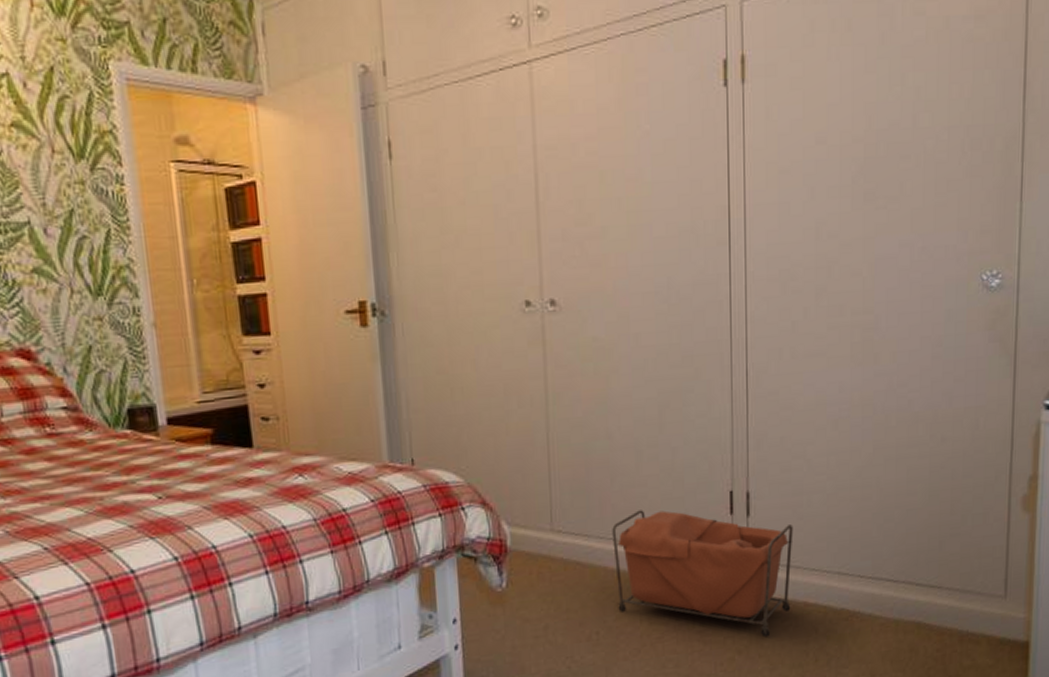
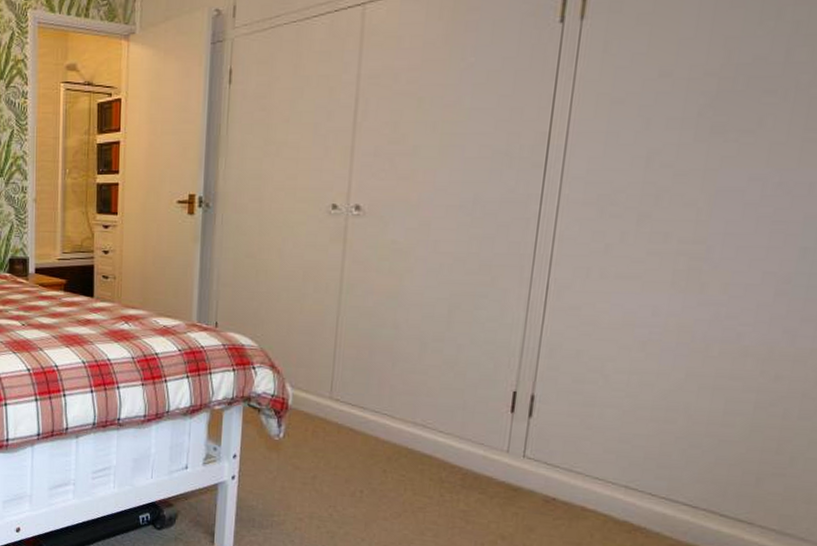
laundry basket: present [612,510,793,638] -> none [384,394,580,531]

